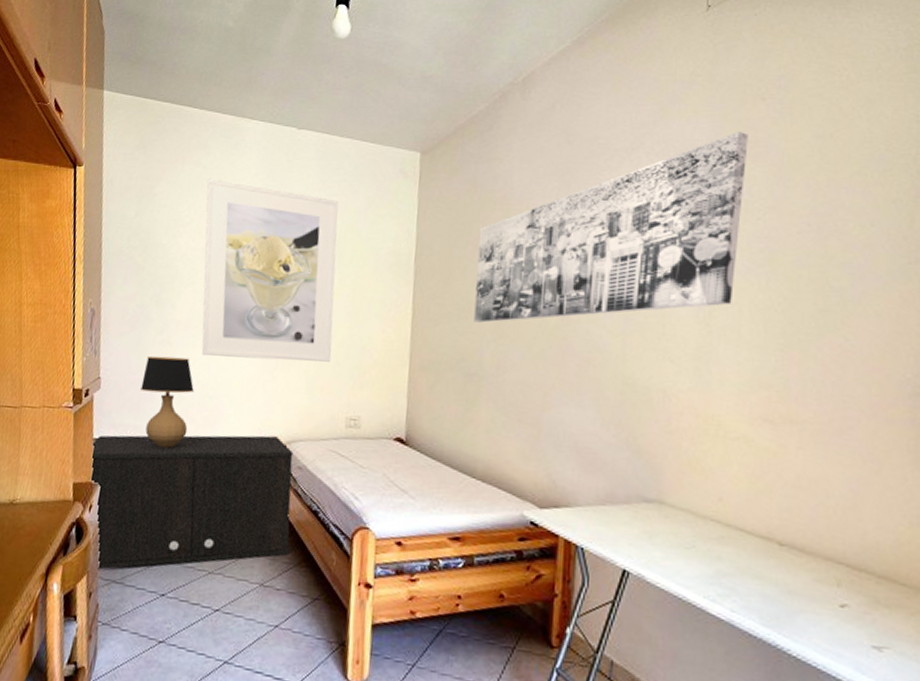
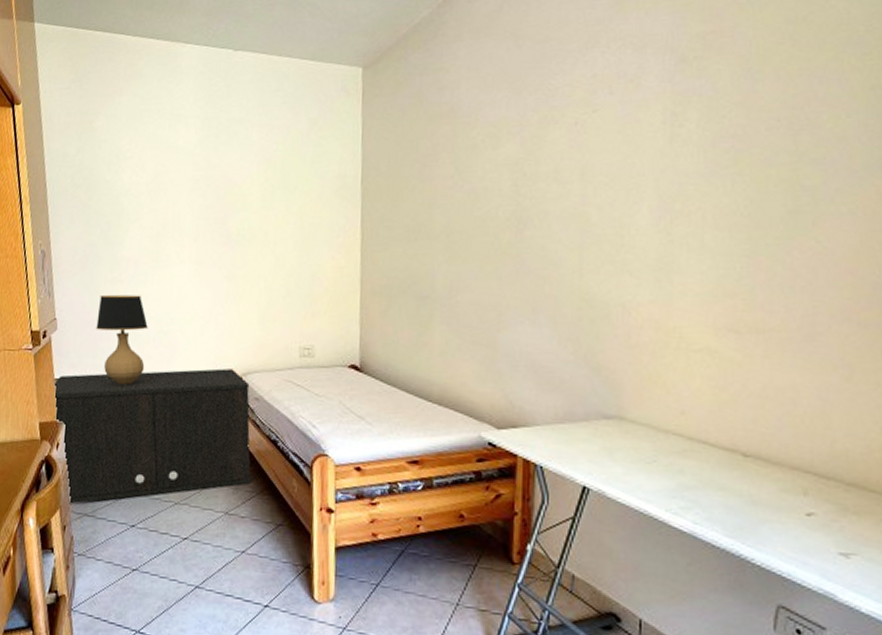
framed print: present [201,179,339,362] -> none [145,110,282,293]
wall art: present [474,132,748,323] -> none [424,22,712,244]

